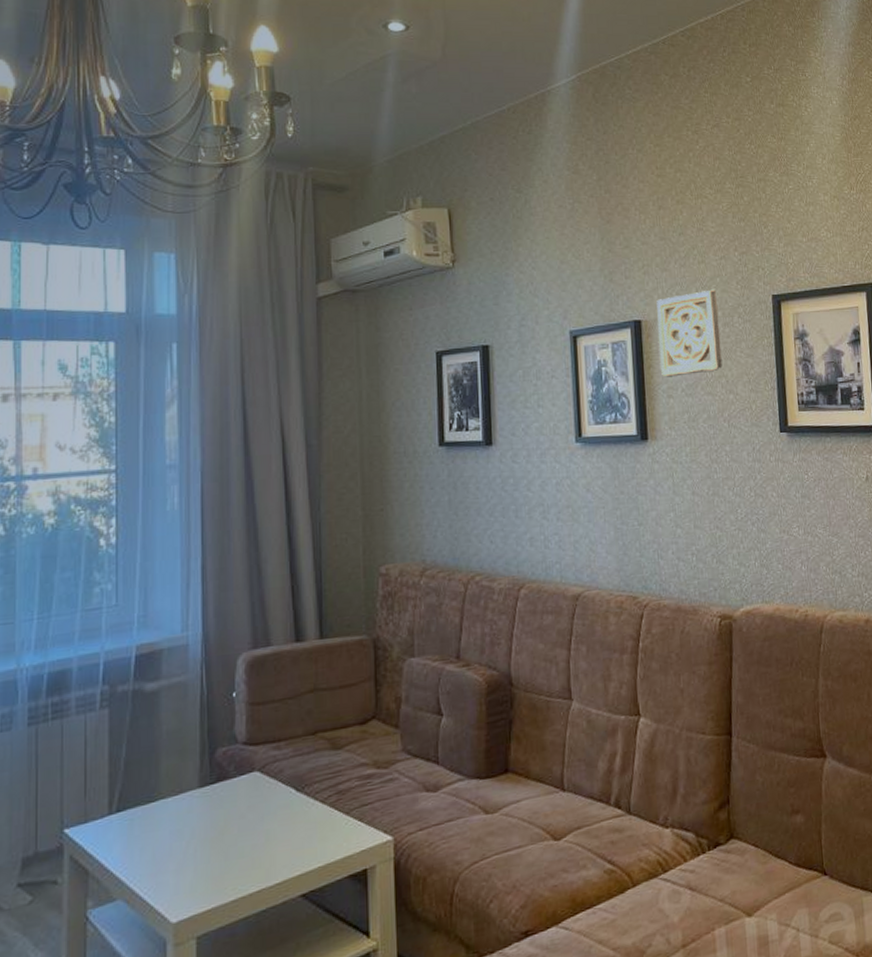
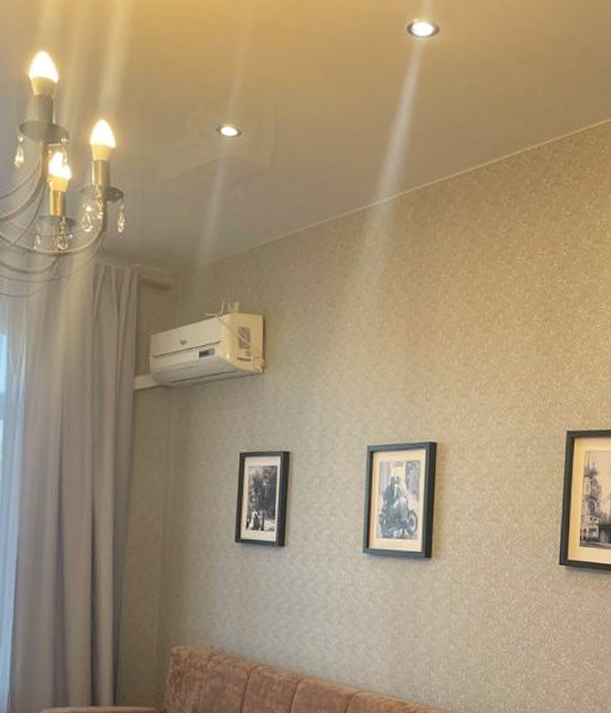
wall ornament: present [656,289,723,377] -> none [450,419,513,501]

